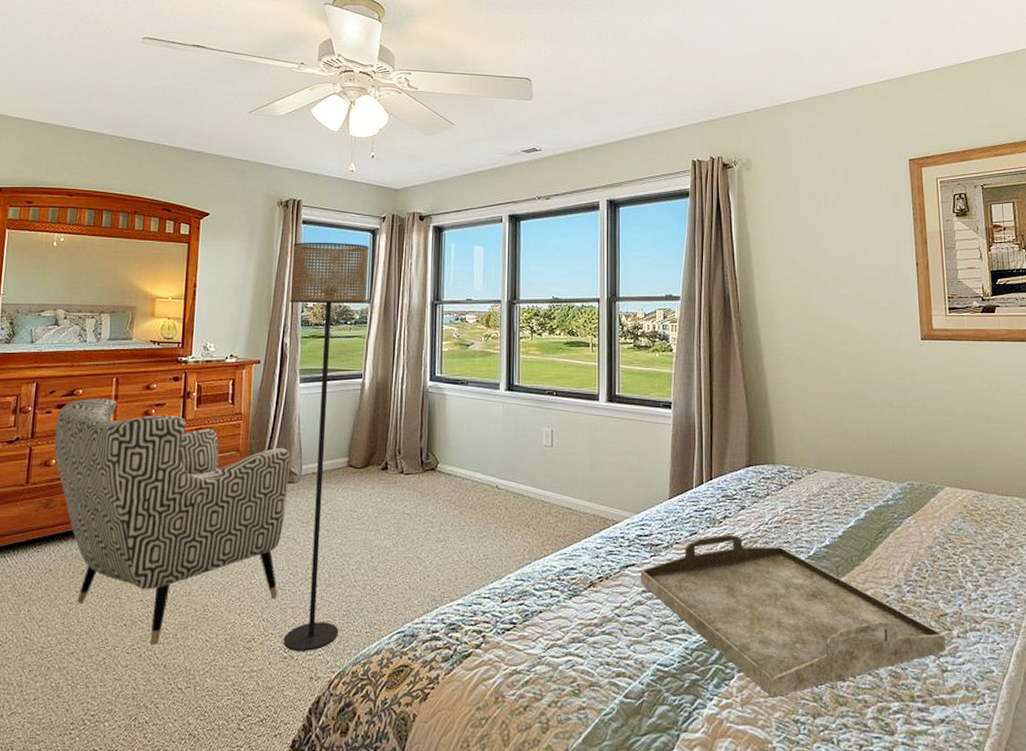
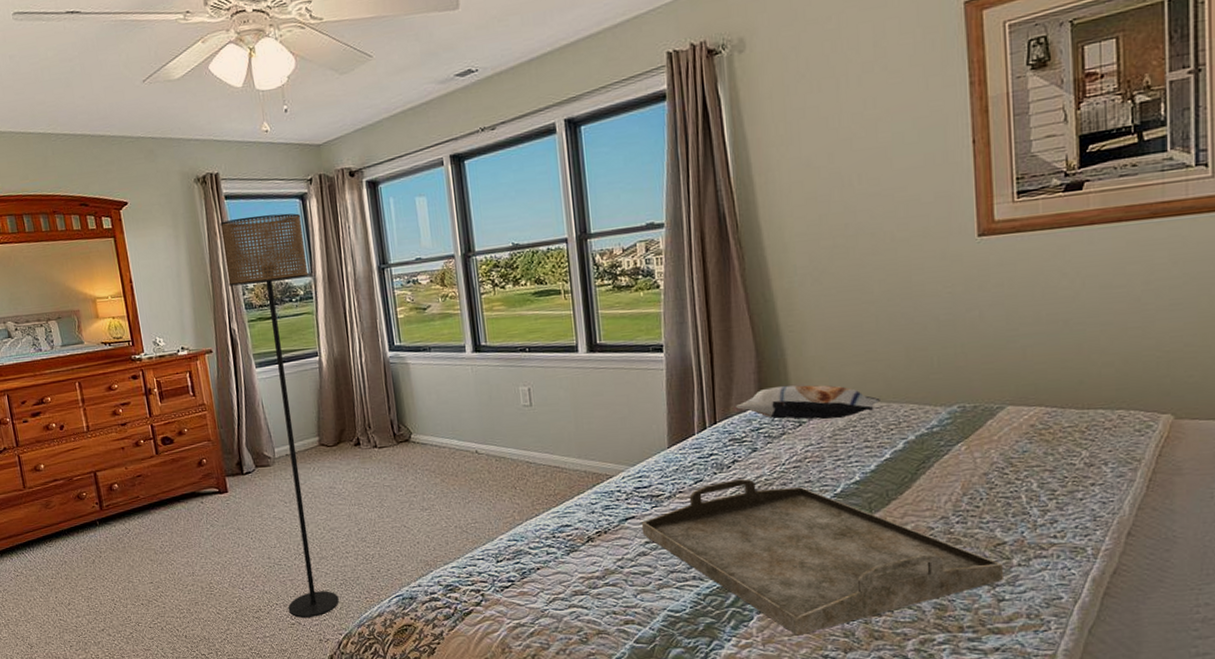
armchair: present [54,398,290,646] -> none [34,403,275,620]
pillow: none [728,451,847,484] -> present [735,385,880,419]

